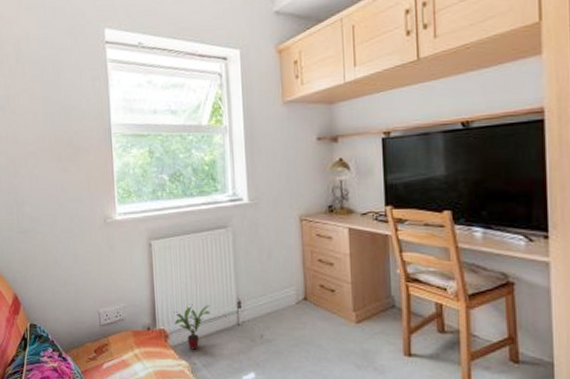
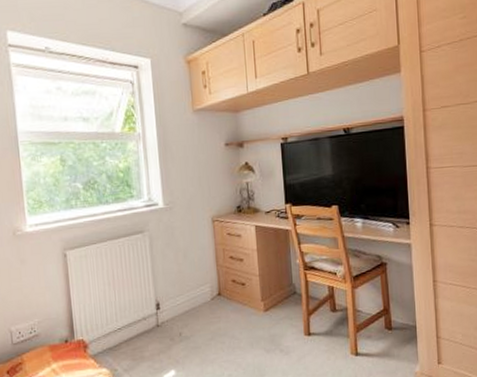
potted plant: present [174,304,211,350] -> none [92,310,130,357]

